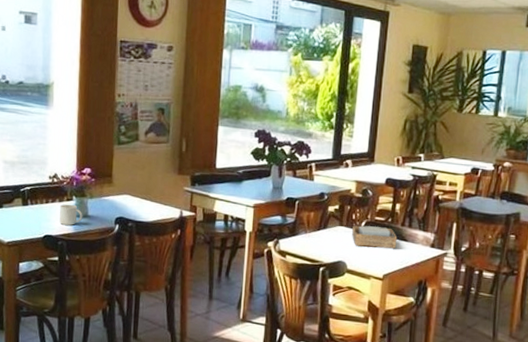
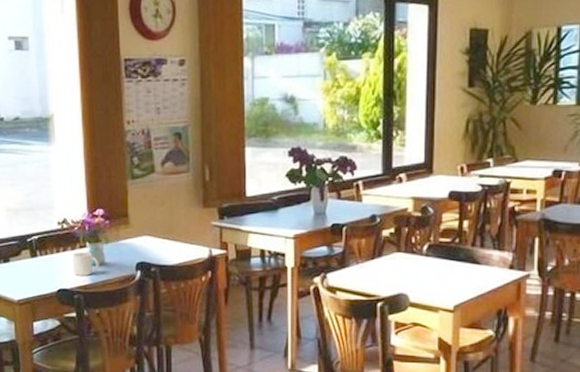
napkin holder: present [351,225,398,249] -> none [411,250,468,274]

